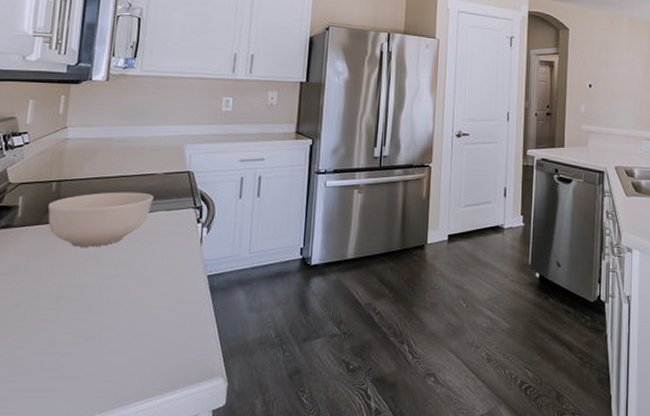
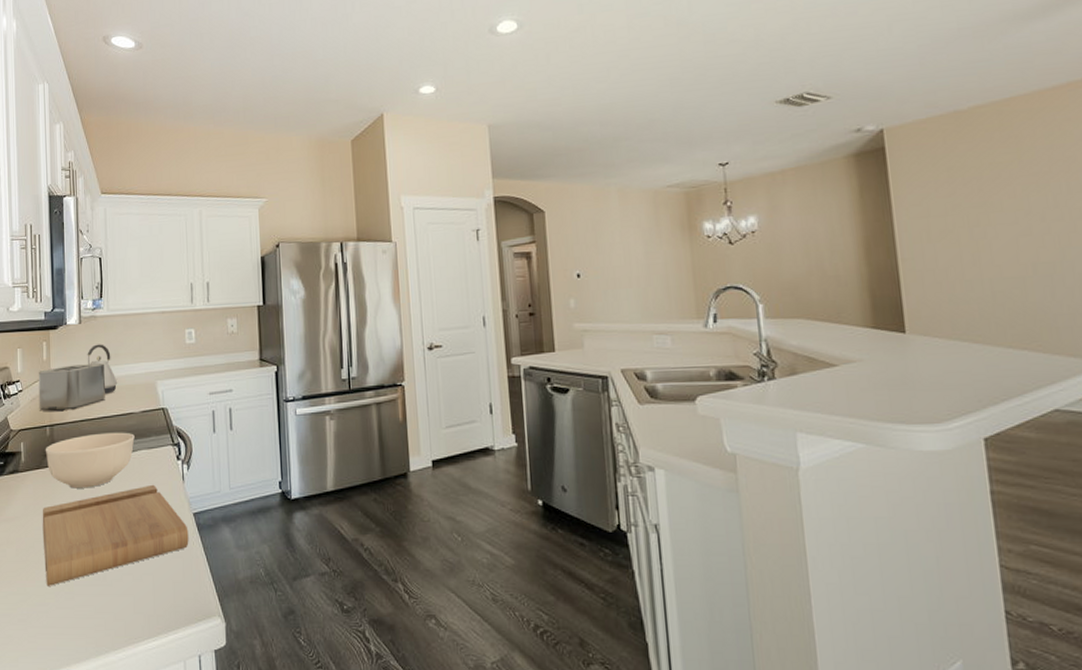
cutting board: none [29,245,200,347] -> present [42,484,189,586]
toaster: none [46,121,130,167] -> present [38,363,106,411]
kettle: none [110,103,142,154] -> present [87,344,118,395]

